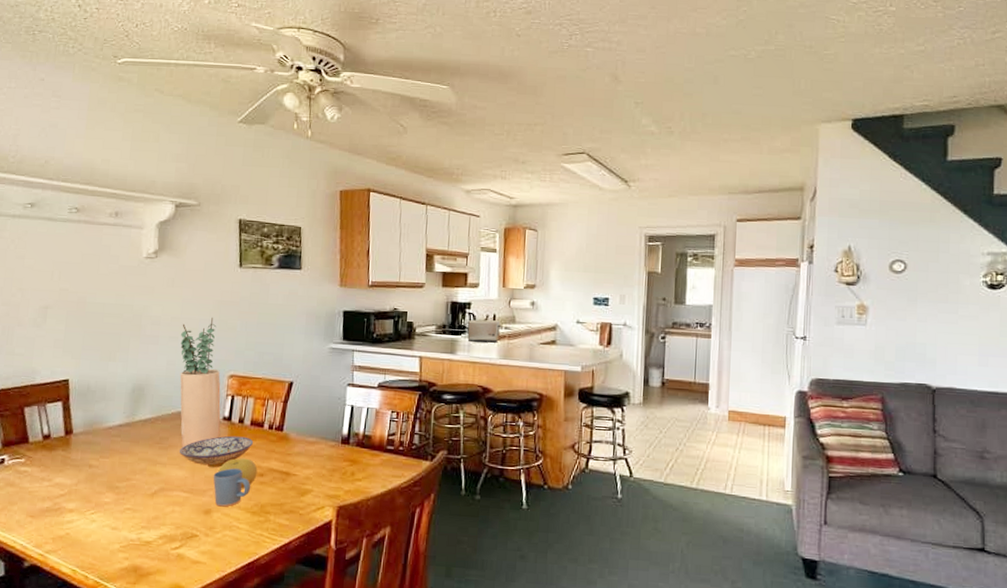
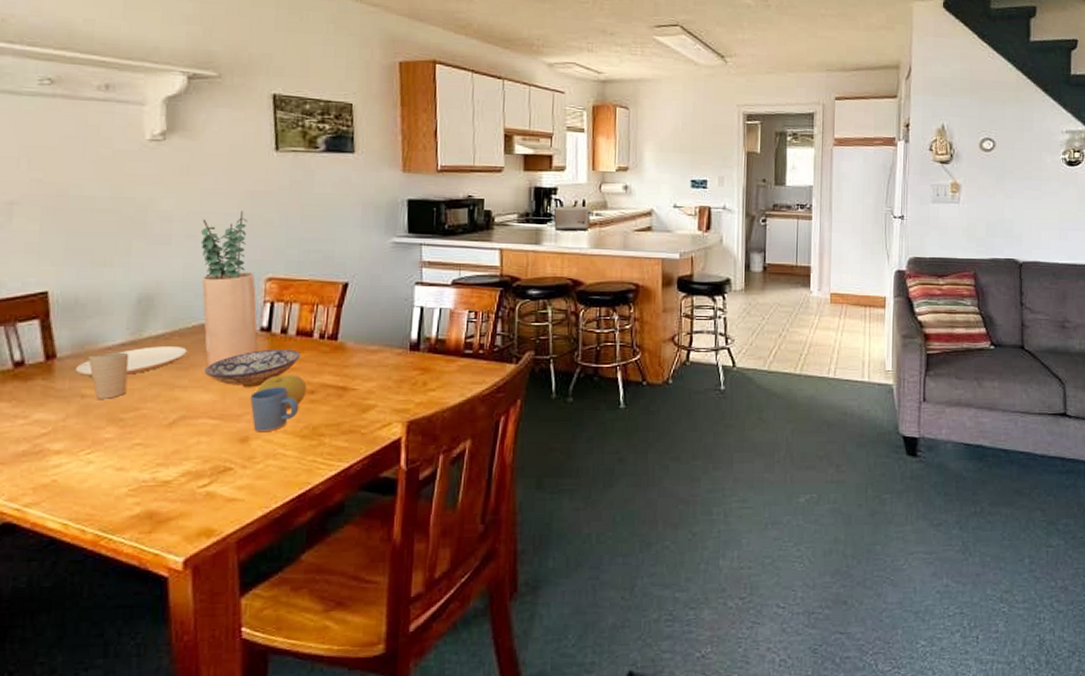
plate: none [86,428,167,451] -> present [76,346,187,376]
cup: none [95,431,125,470] -> present [88,352,129,399]

